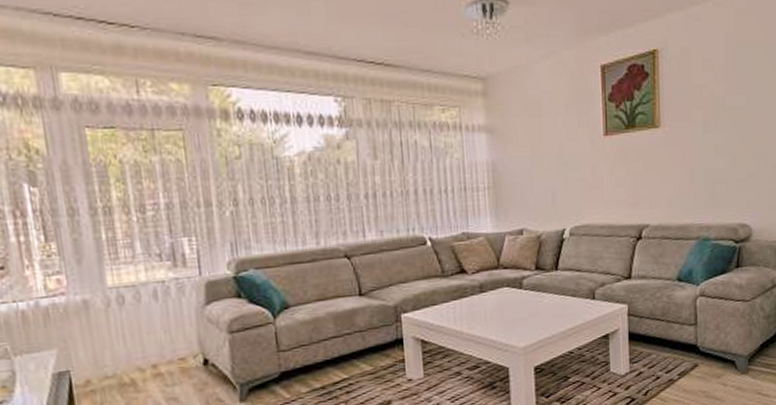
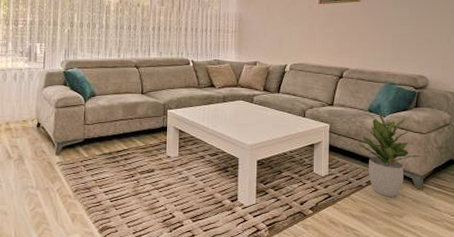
potted plant: none [665,281,744,389] -> present [358,113,421,197]

